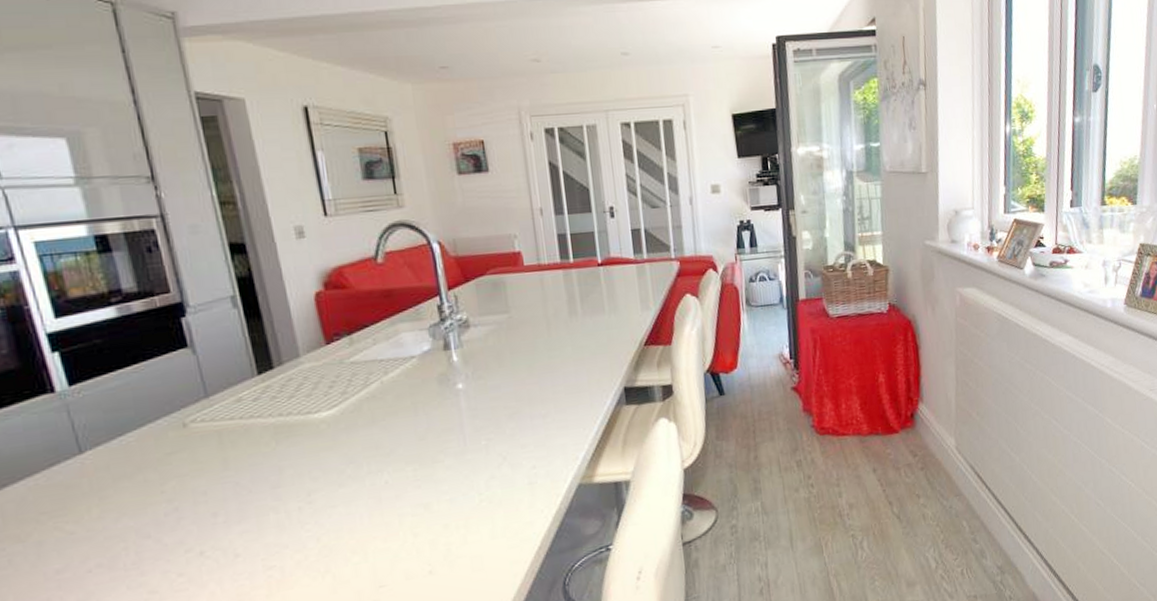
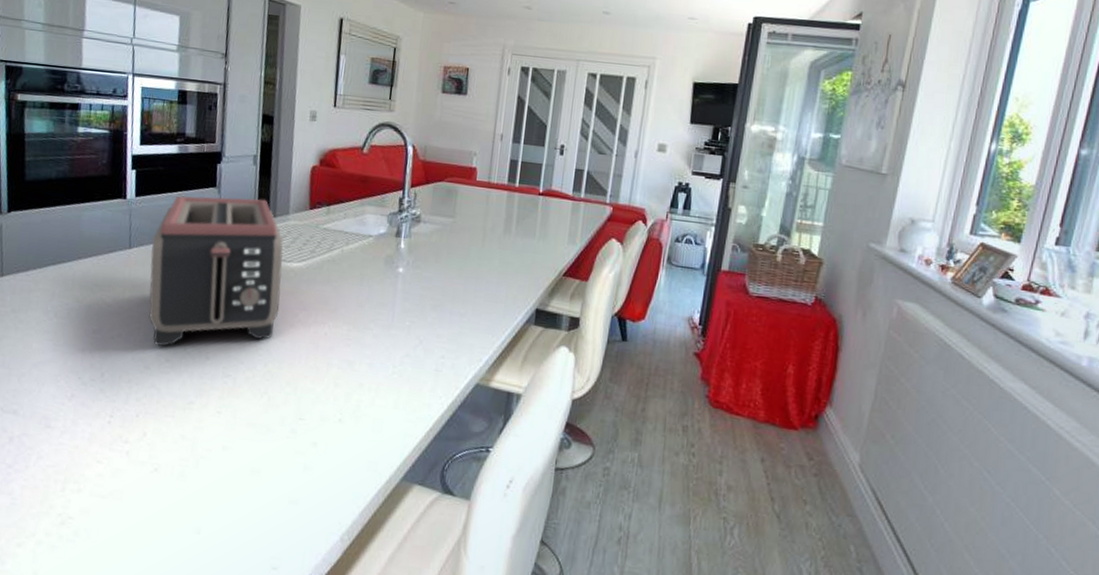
toaster: none [112,346,319,562] -> present [148,195,284,346]

